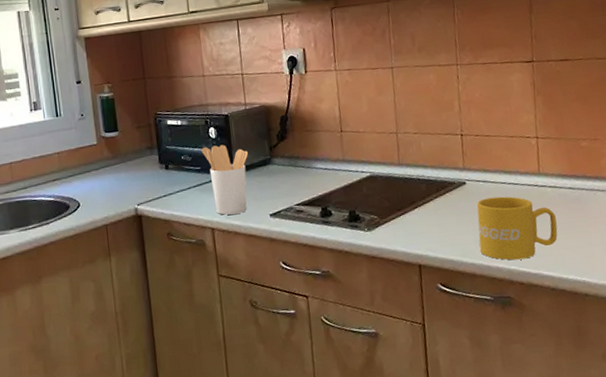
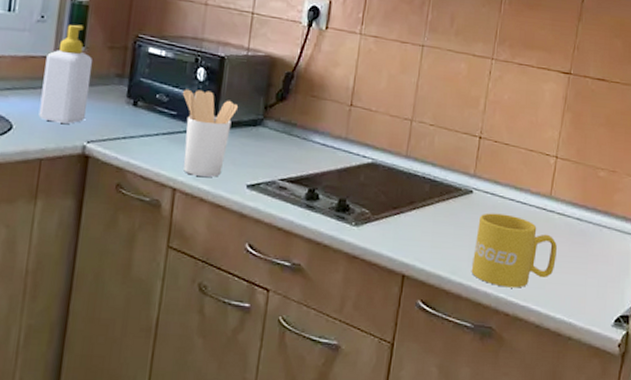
soap bottle: none [92,114,131,195] -> present [38,24,93,124]

